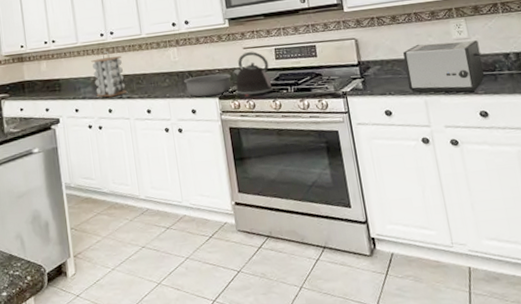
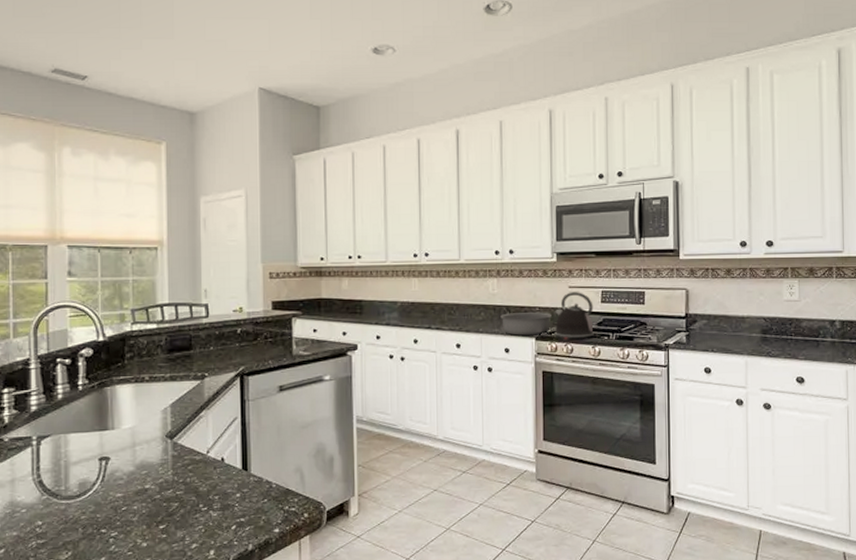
spice rack: present [91,51,127,98] -> none [400,274,436,326]
toaster: present [403,40,485,93] -> none [731,301,809,356]

